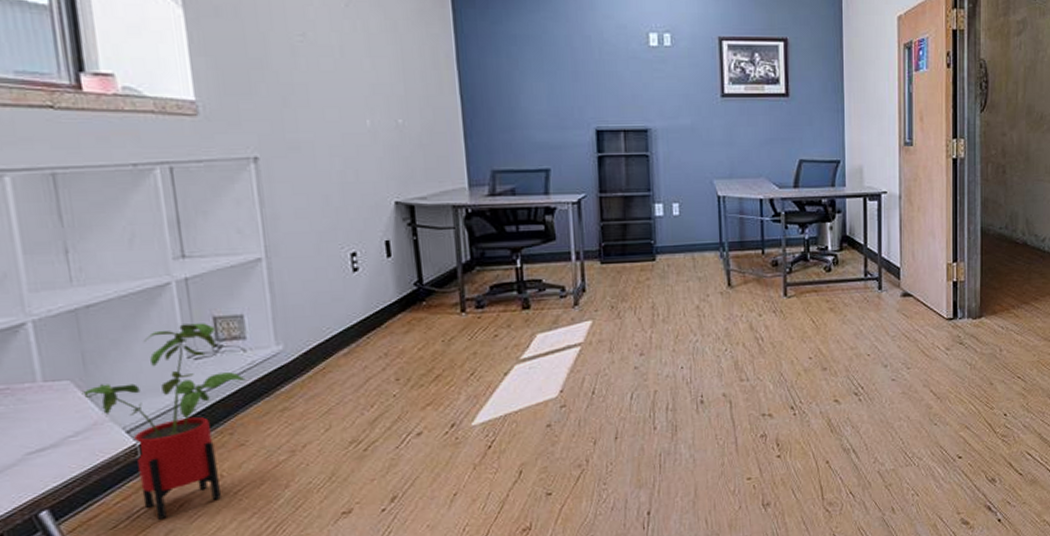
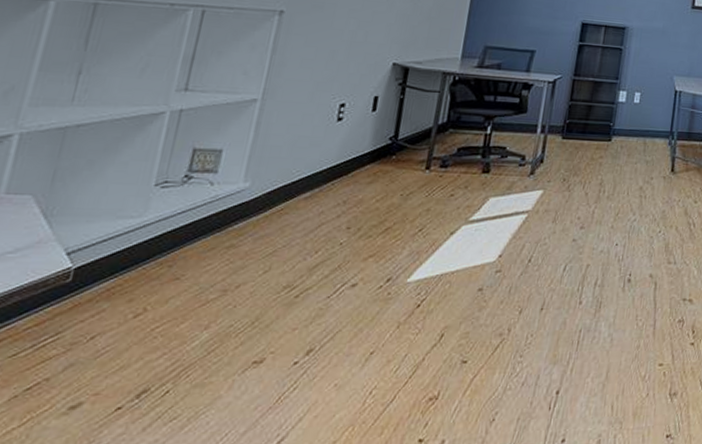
house plant: present [81,323,246,520] -> none [38,152,204,351]

